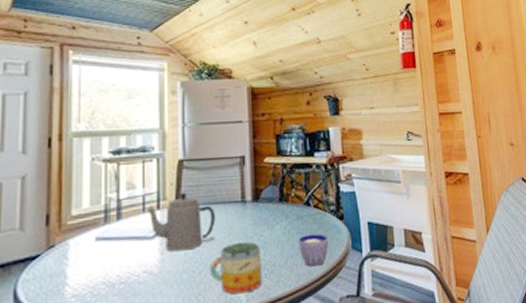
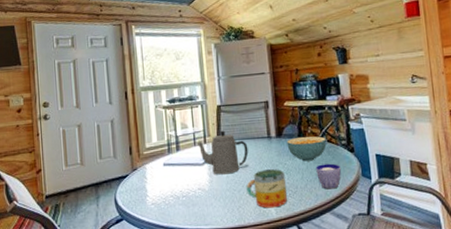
cereal bowl: none [265,200,313,232] -> present [286,136,327,162]

